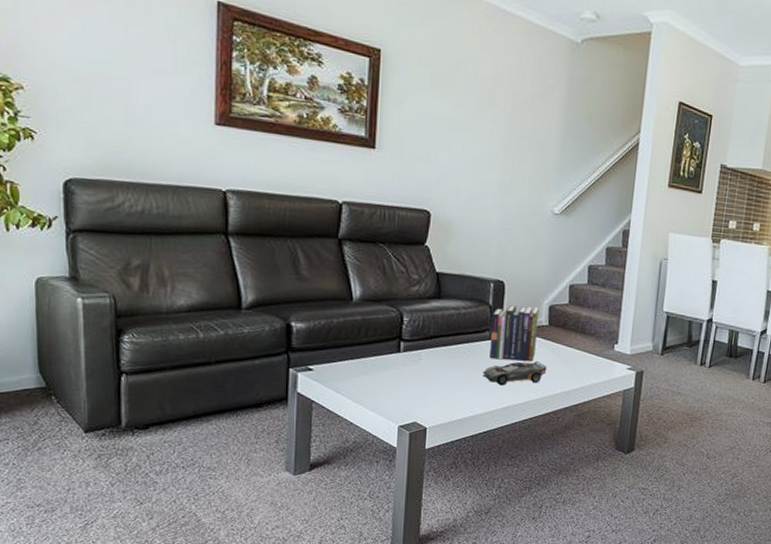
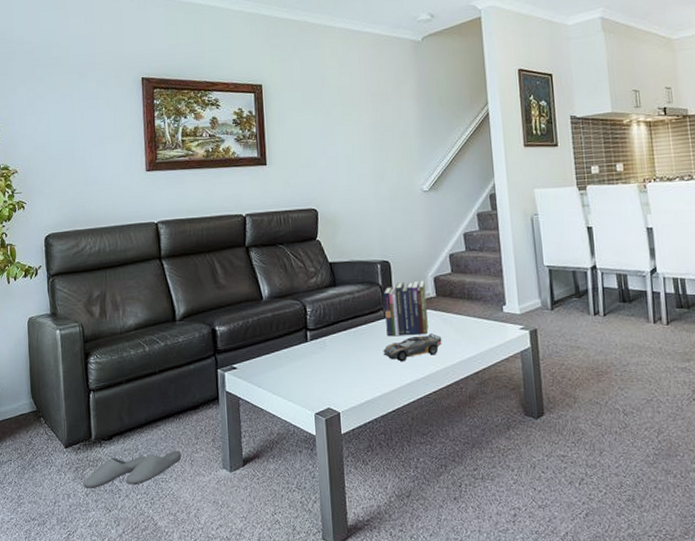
slippers: none [107,447,235,479] -> present [83,451,181,488]

